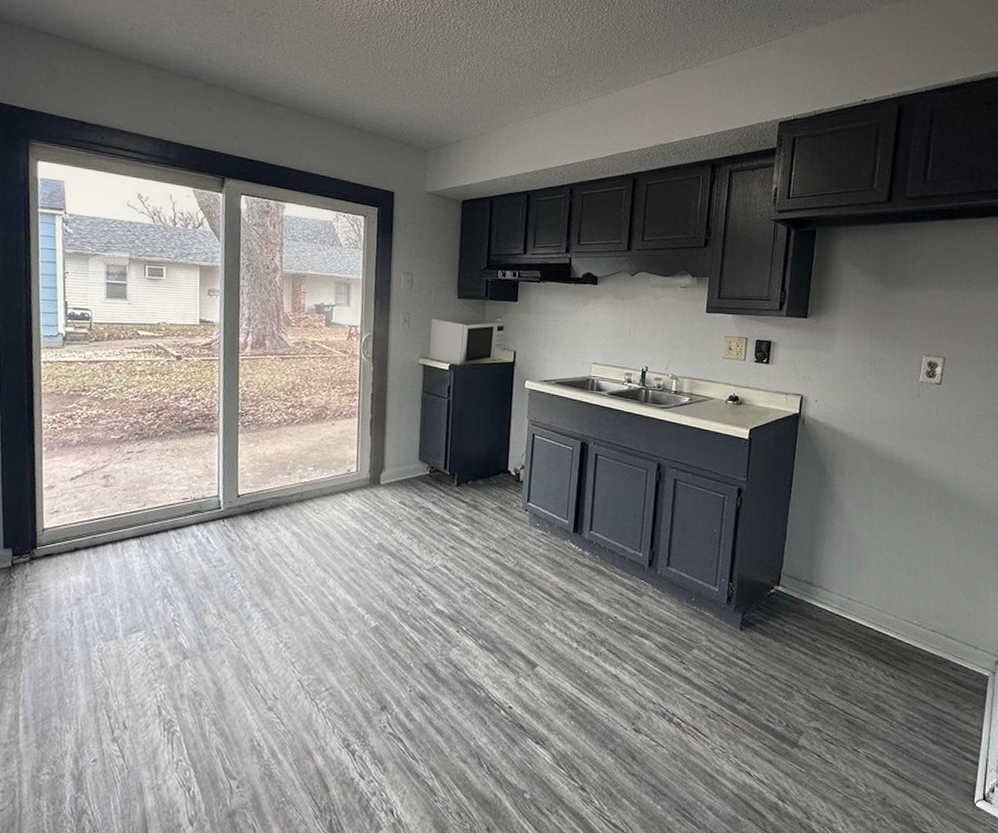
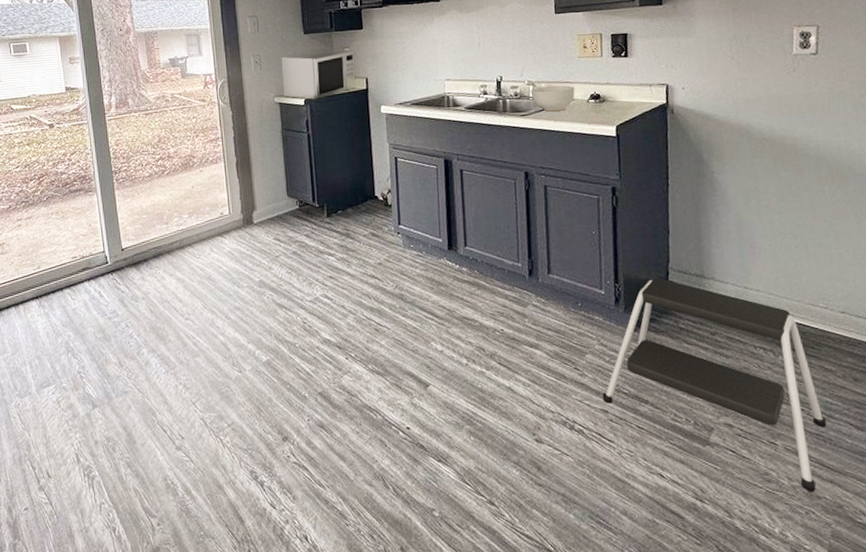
bowl: none [673,382,716,408] -> present [530,85,575,112]
step stool: none [703,580,906,799] -> present [602,277,827,491]

